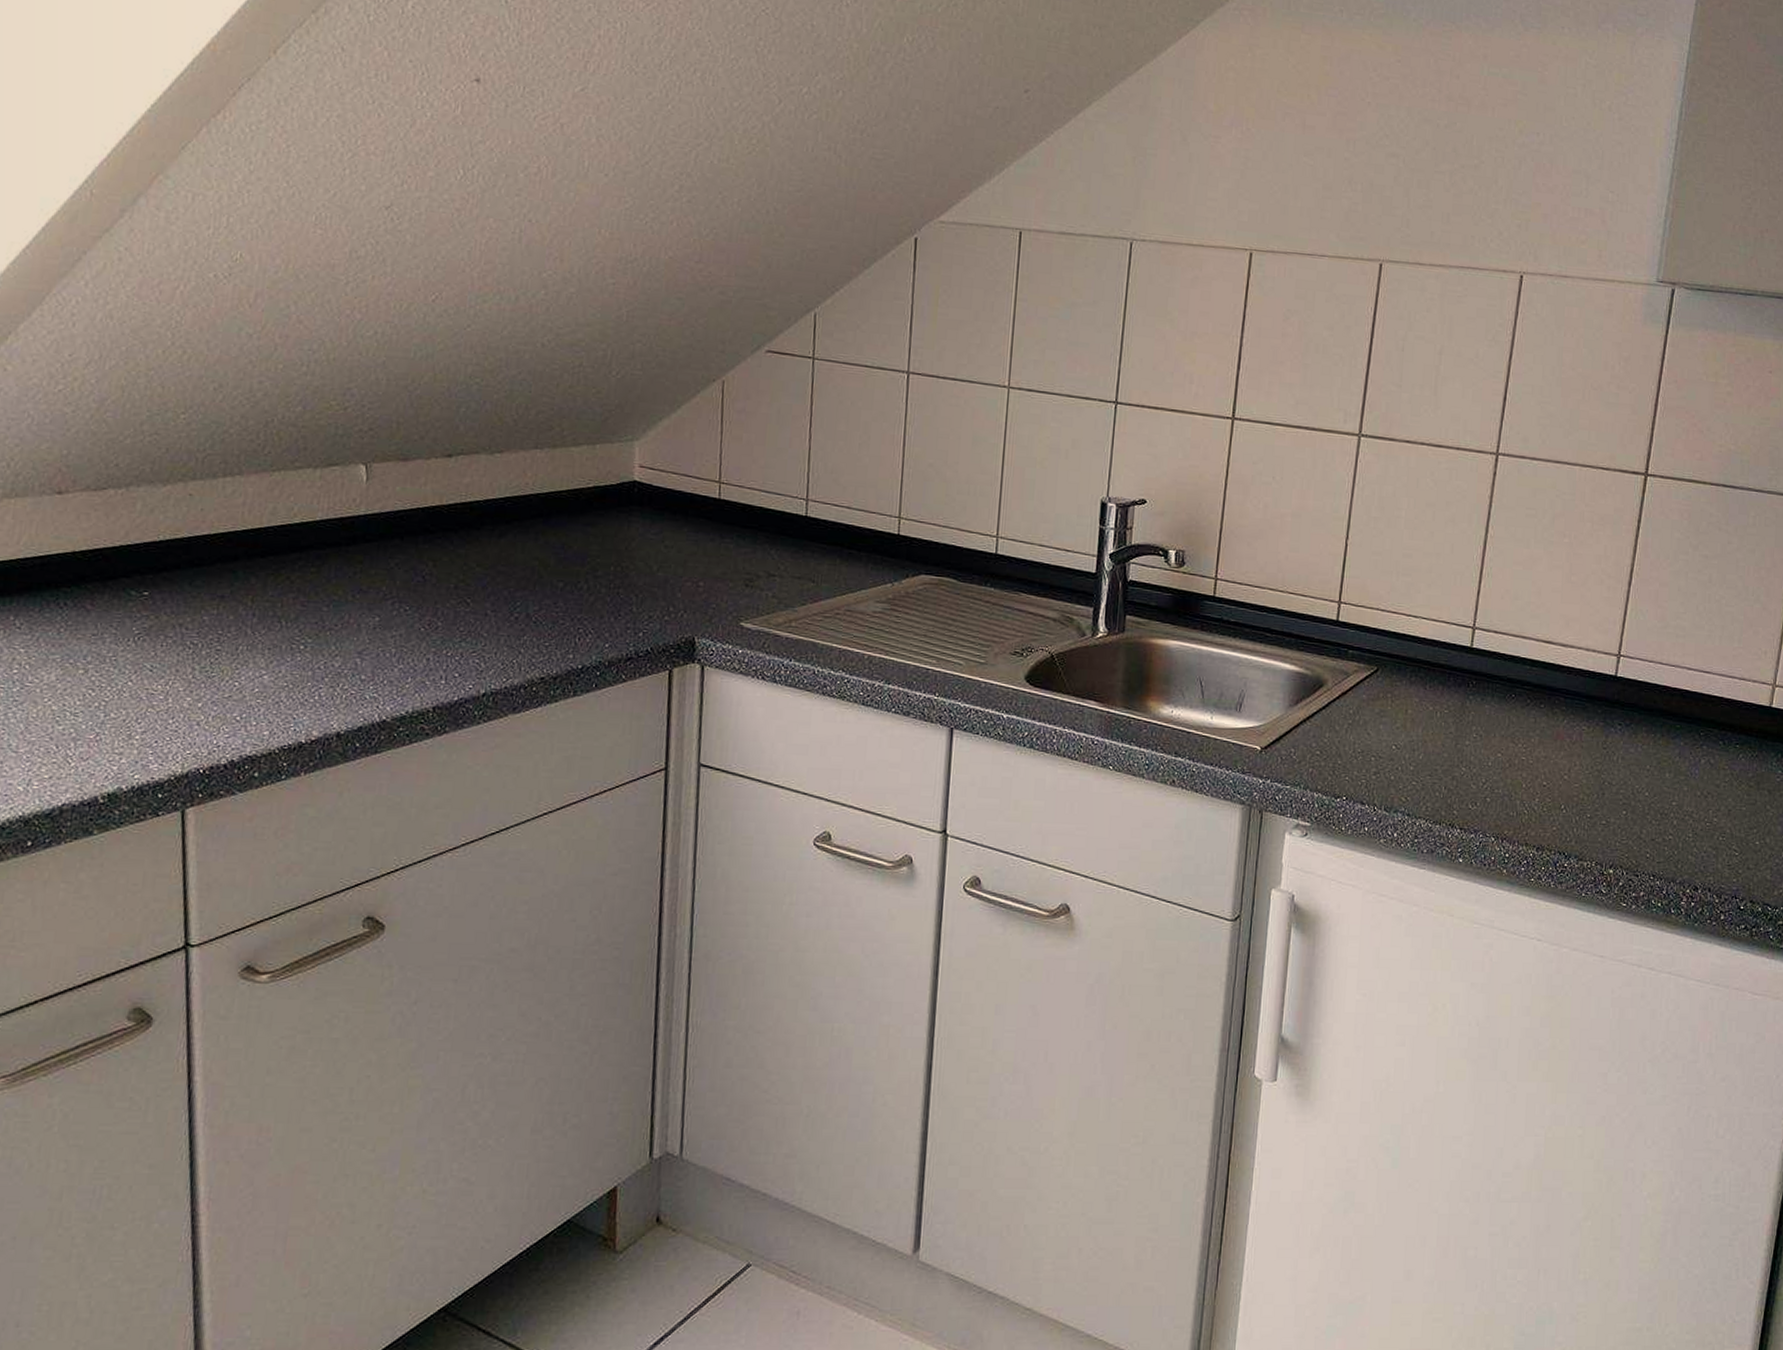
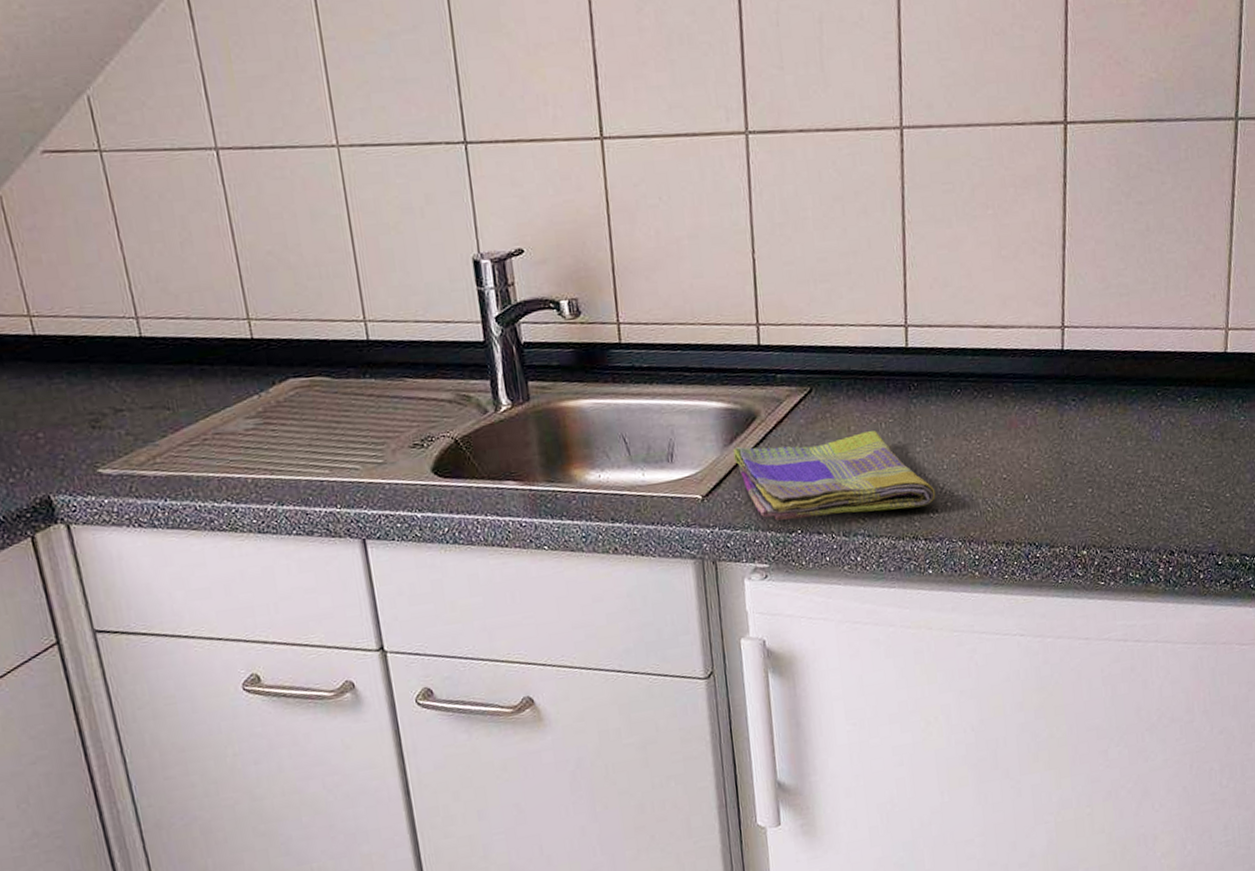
dish towel: none [1296,709,1478,797] -> present [733,430,936,521]

